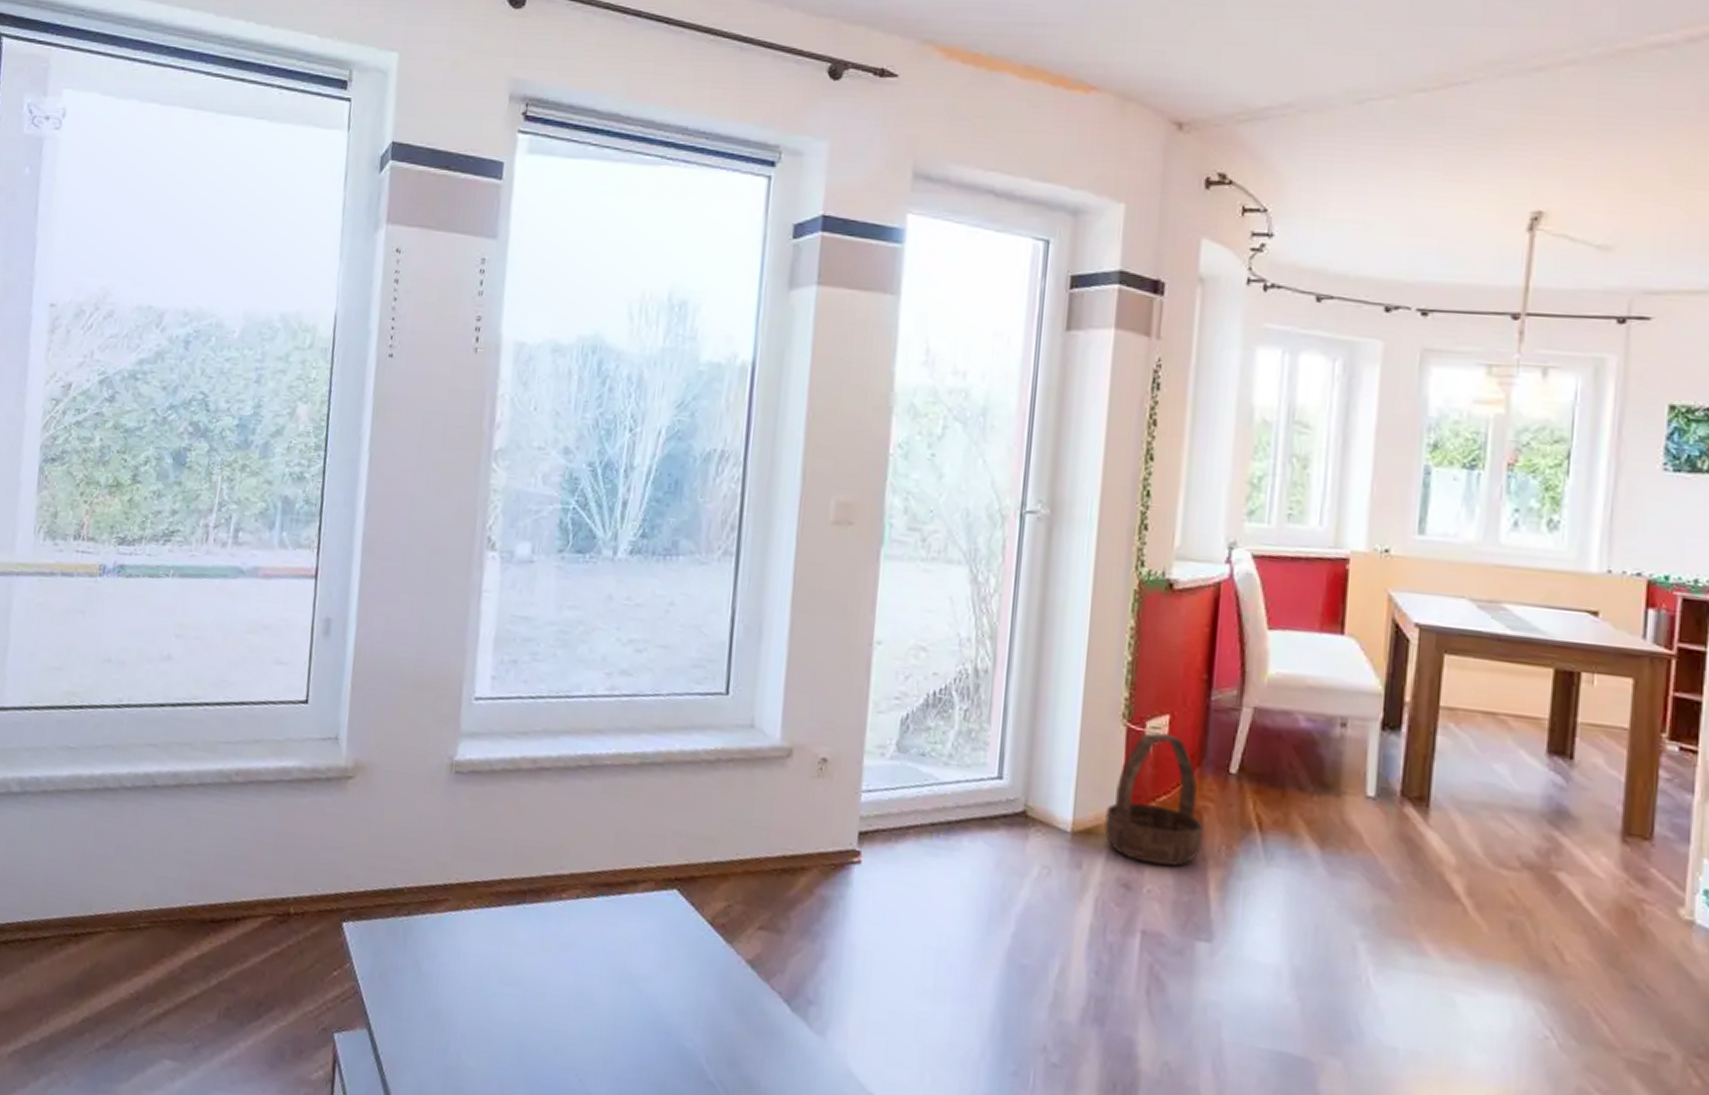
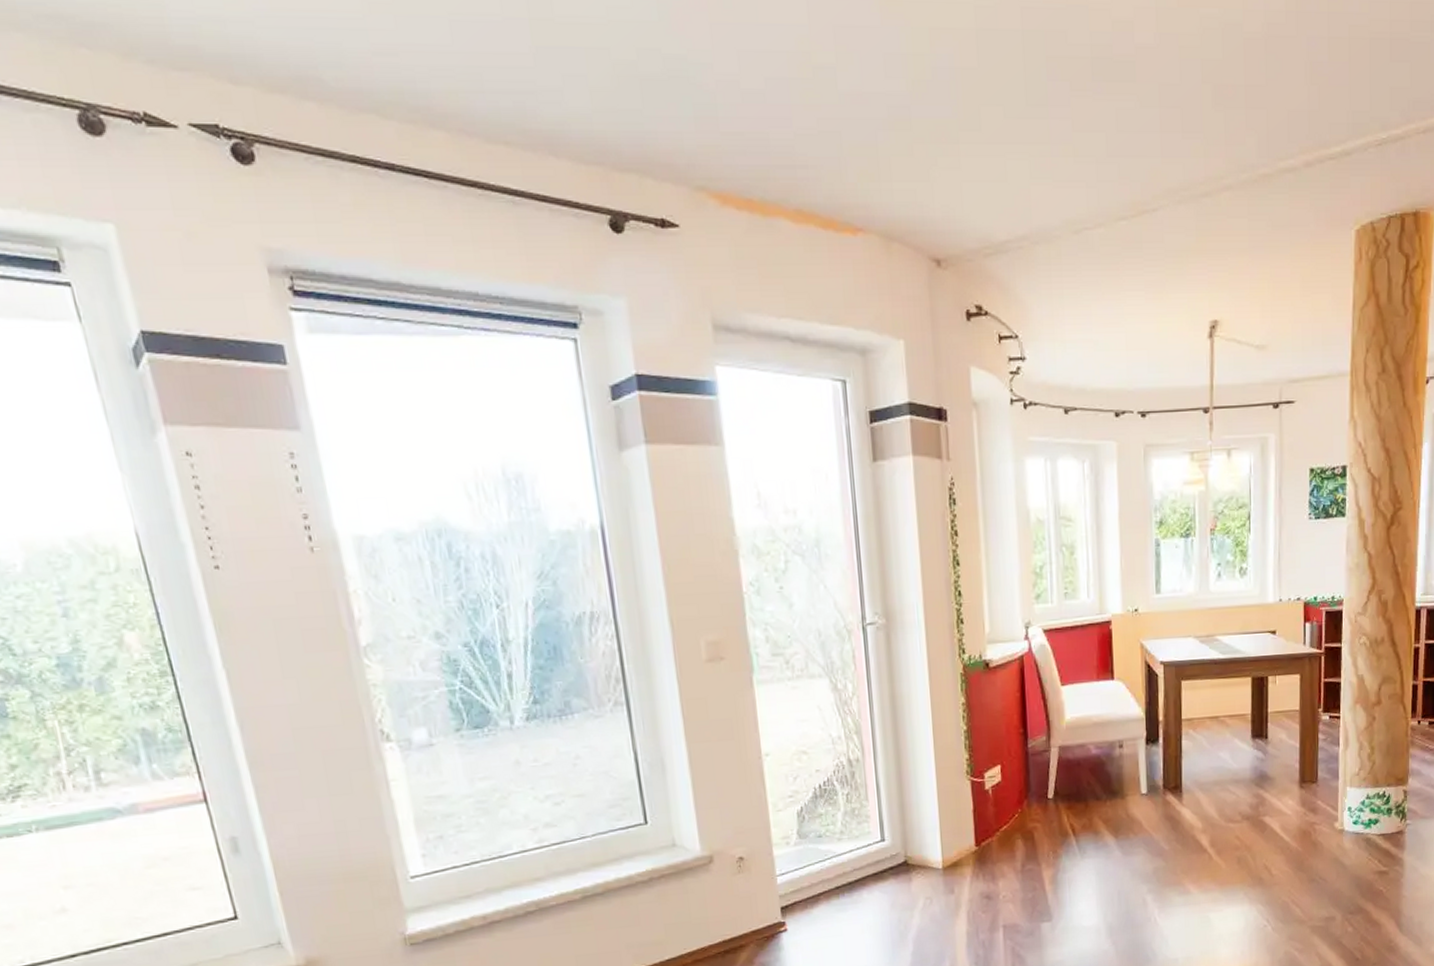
basket: present [1104,732,1203,867] -> none [965,779,1036,878]

